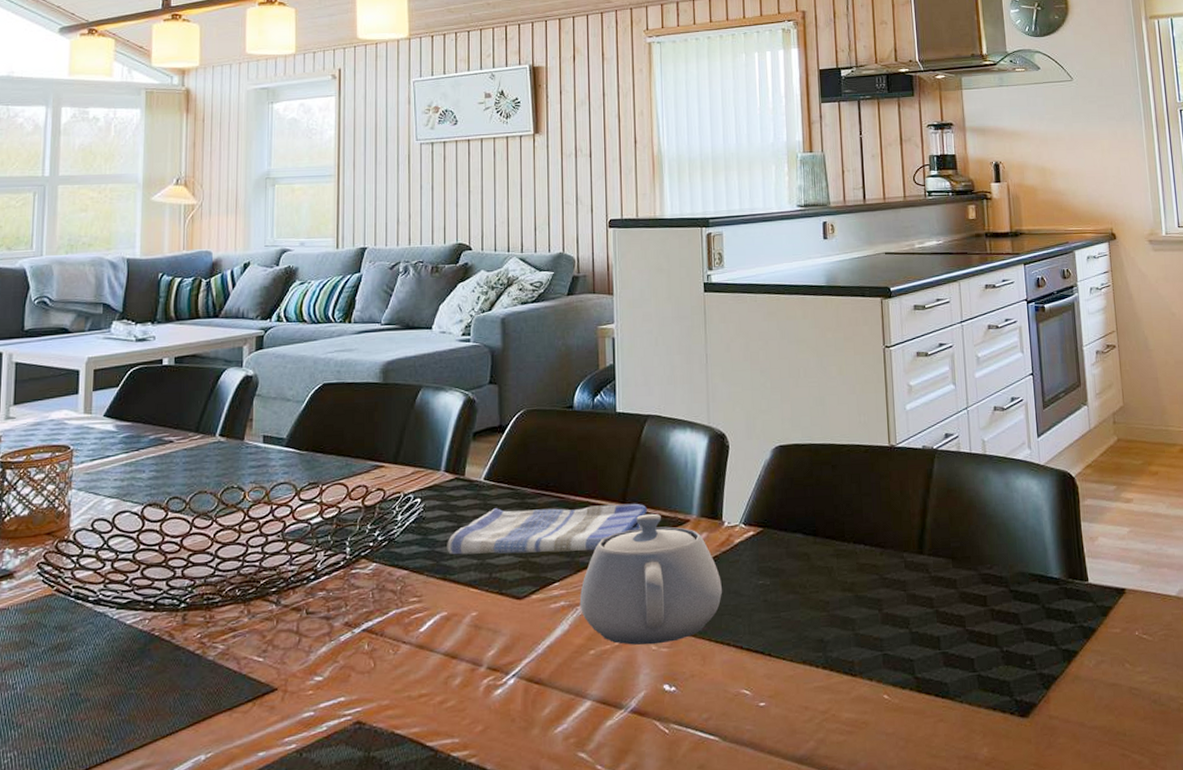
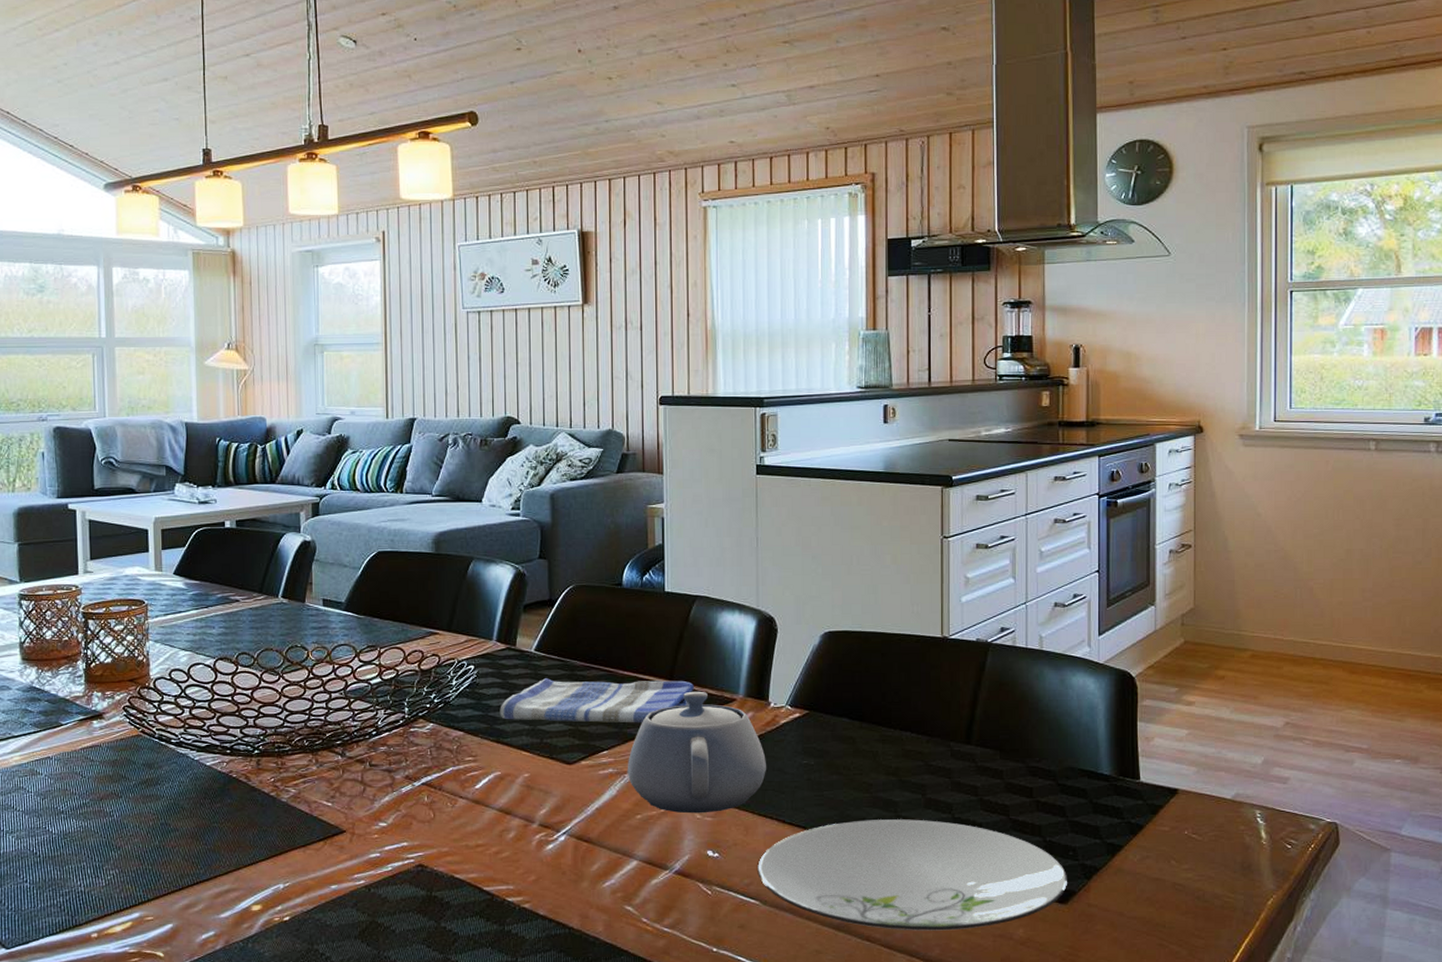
plate: none [716,636,1028,759] -> present [757,819,1068,931]

